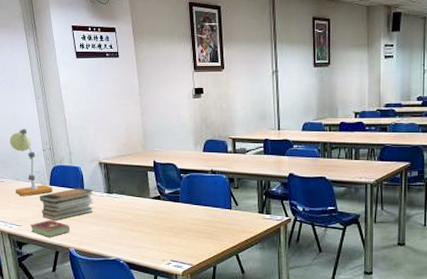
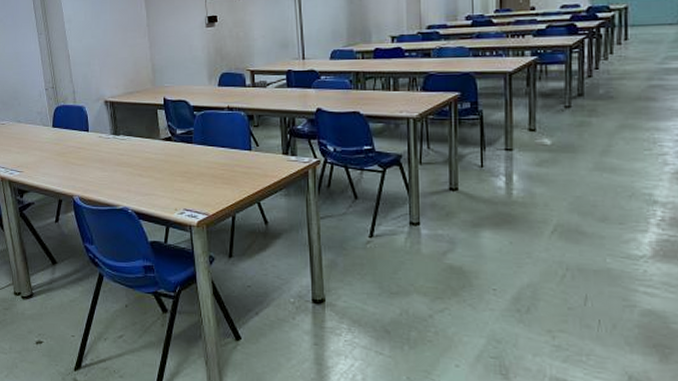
desk lamp: present [9,129,54,197] -> none [10,67,57,140]
hardcover book: present [30,220,70,238] -> none [32,165,74,185]
book stack: present [39,187,94,221] -> none [41,129,99,167]

